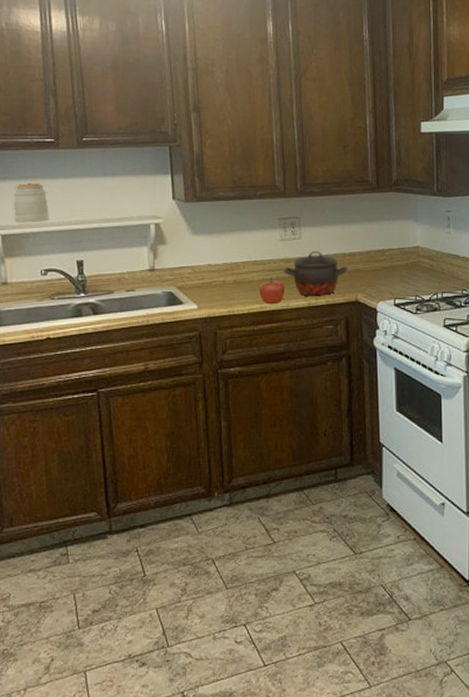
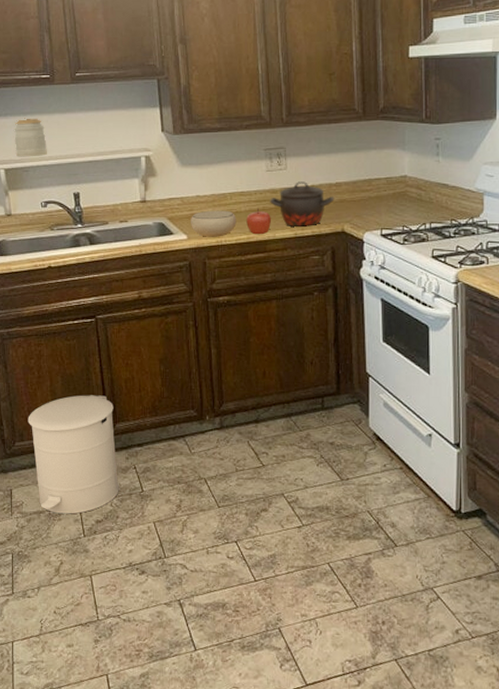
trash can: none [18,474,119,605] -> present [28,395,119,514]
bowl: none [201,279,249,307] -> present [191,210,237,237]

